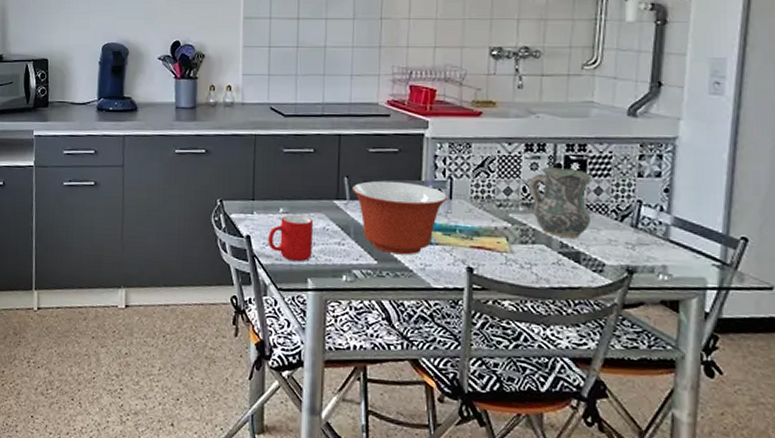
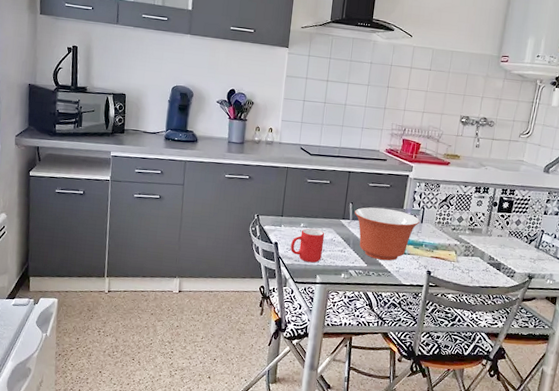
pitcher: present [529,167,592,239] -> none [474,204,516,254]

